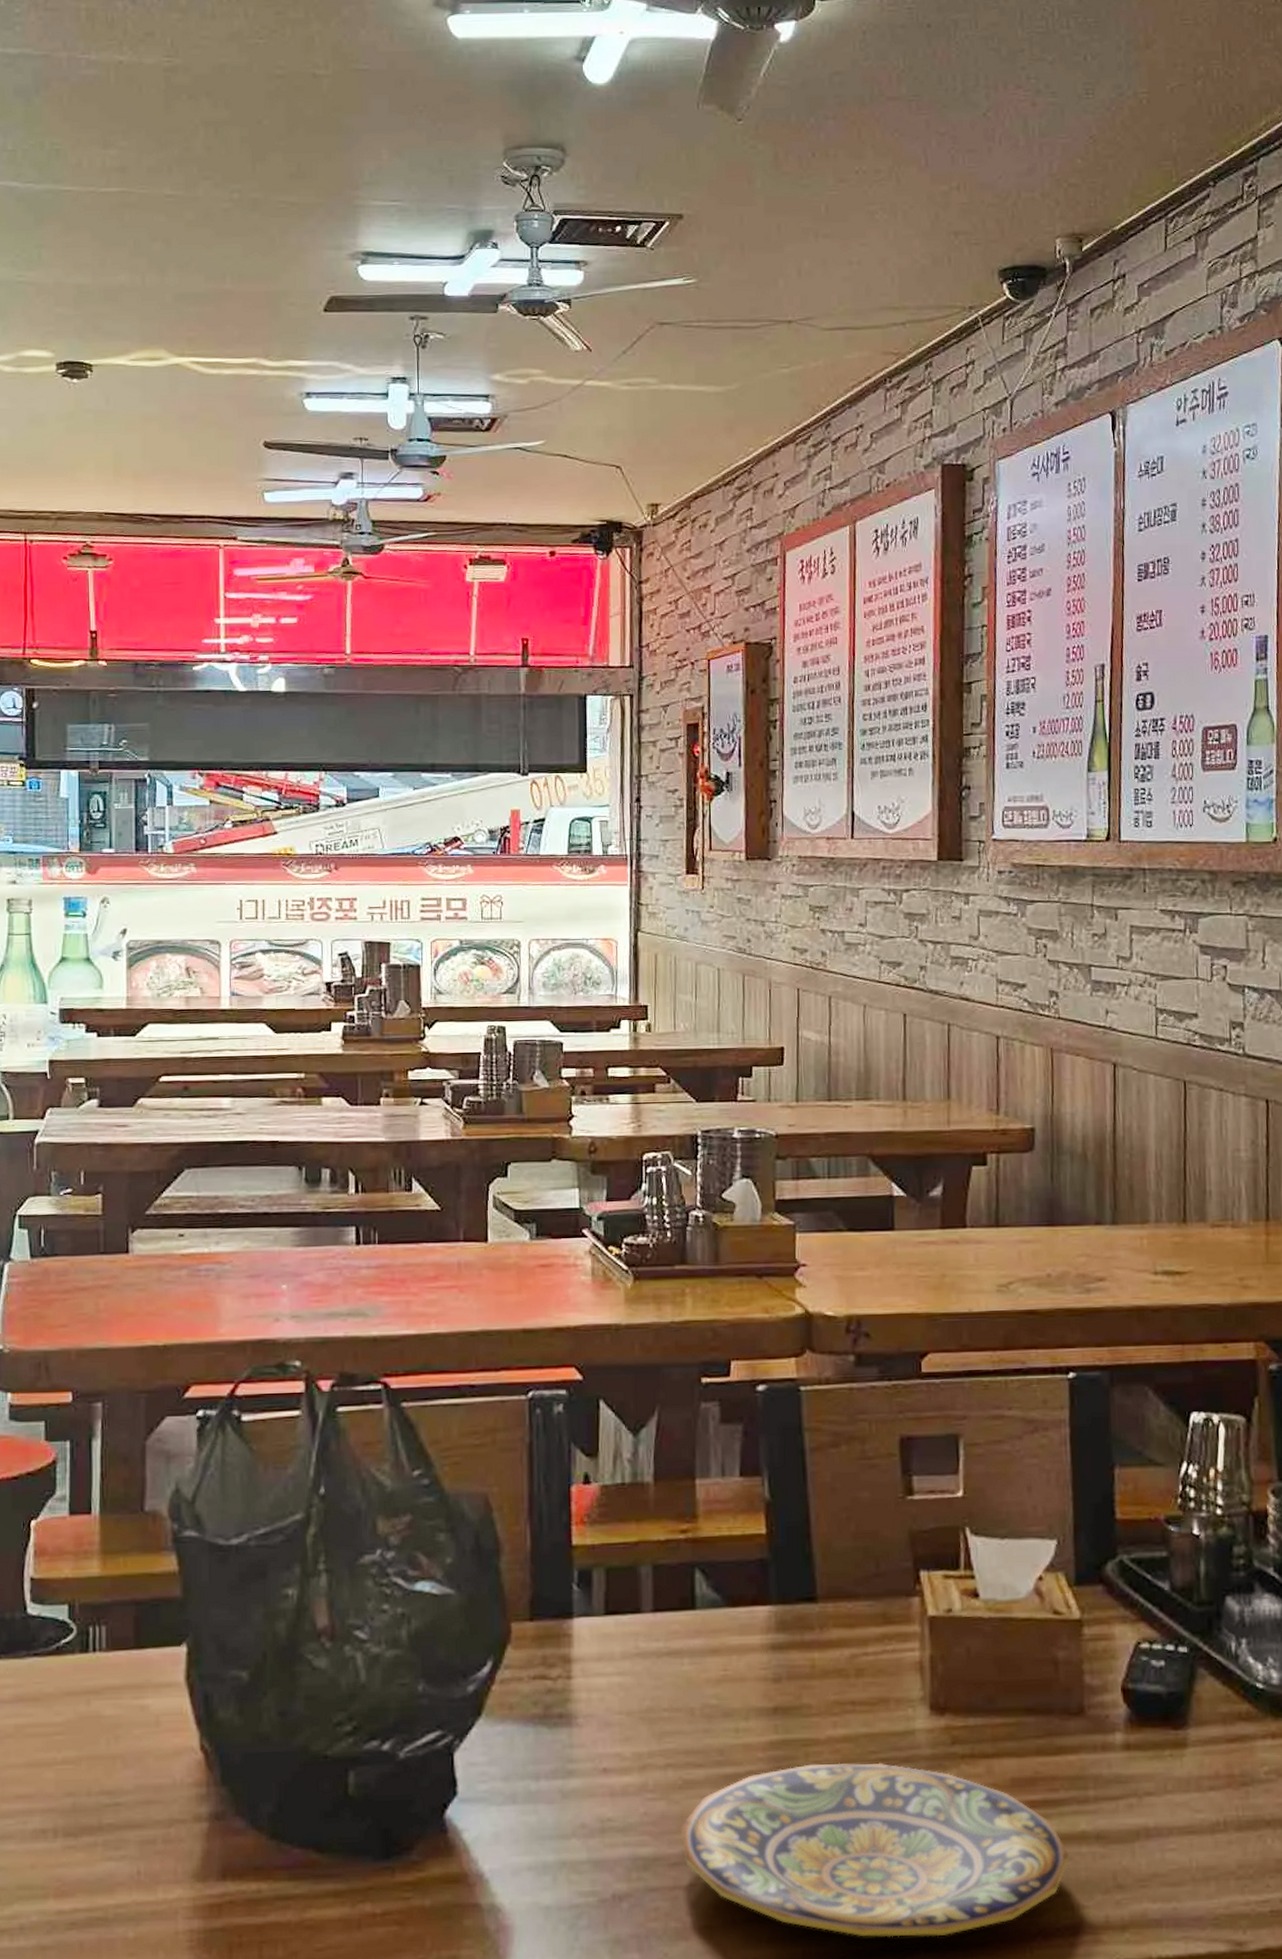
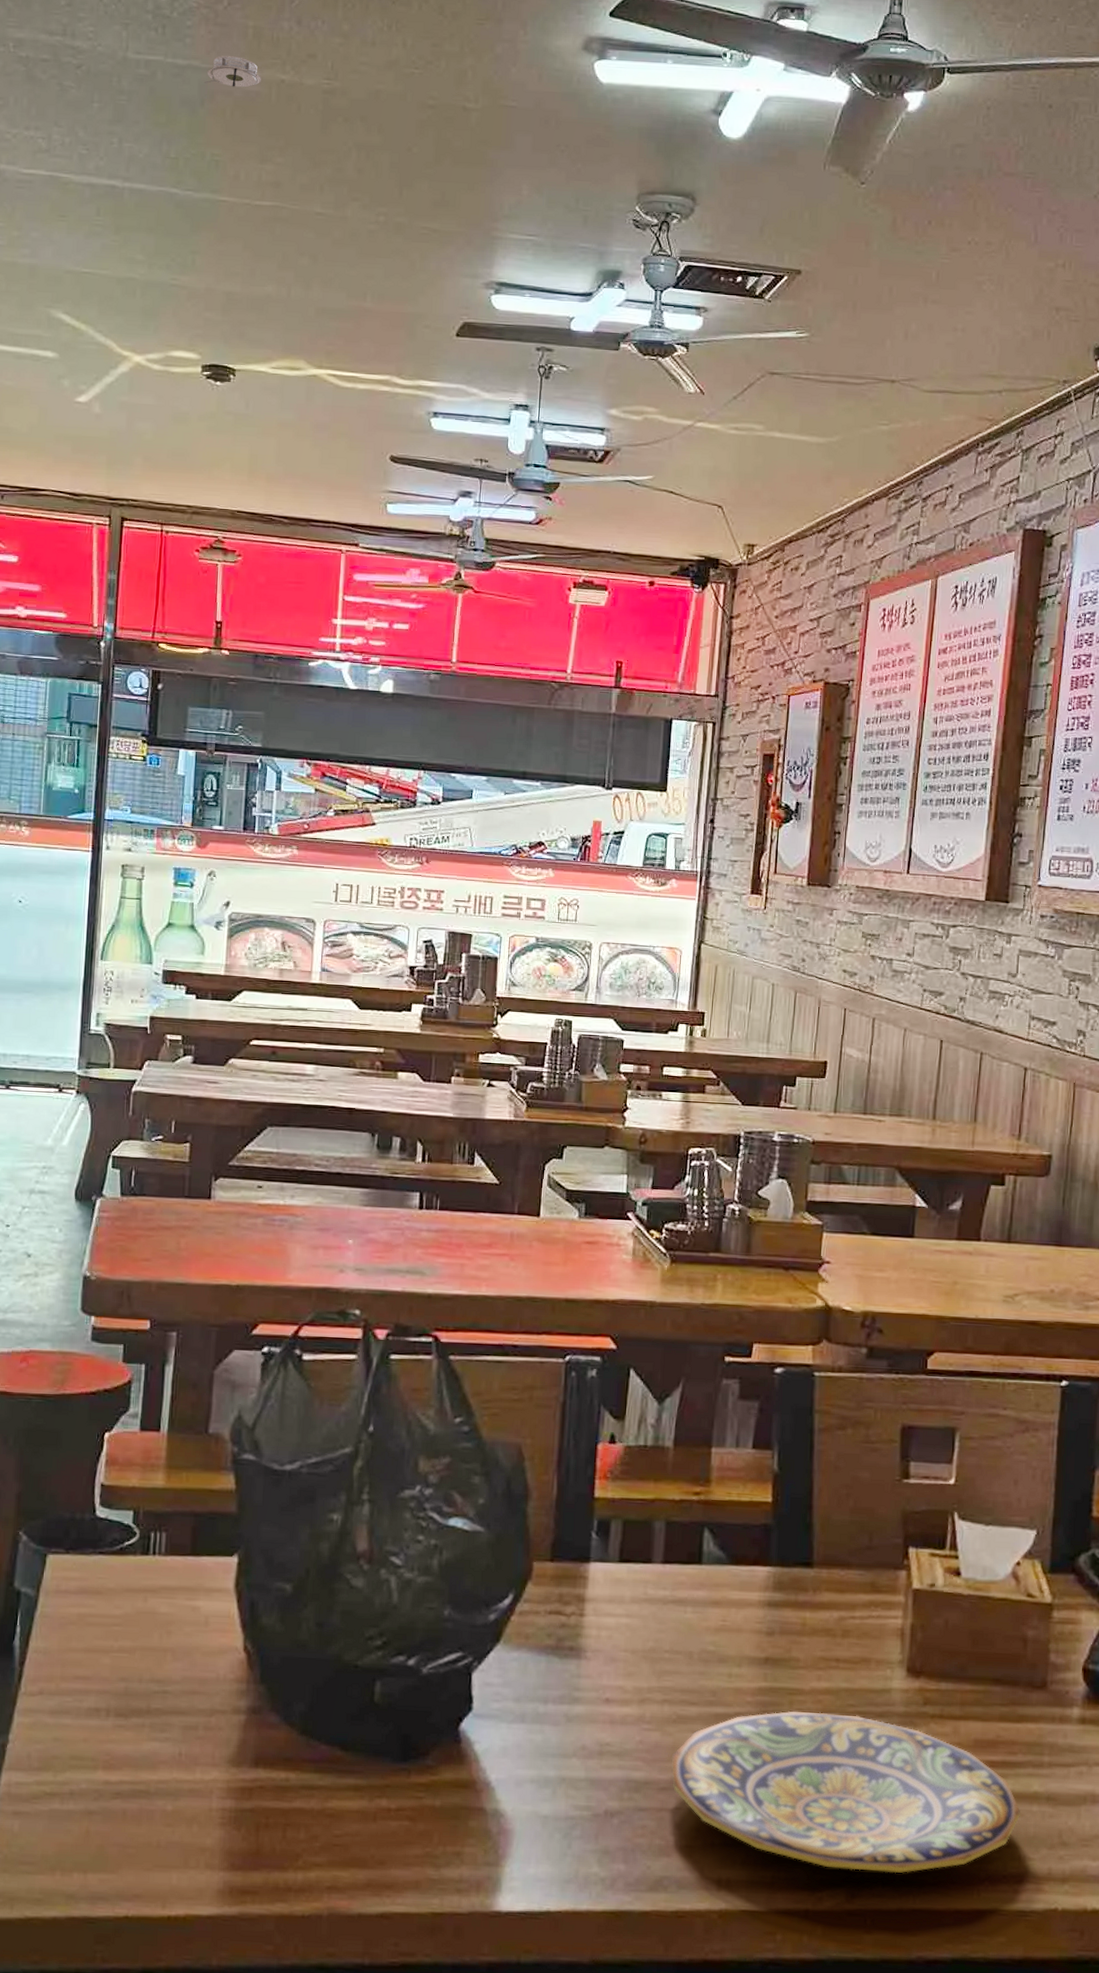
smoke detector: none [38,40,98,72] -> present [204,55,261,88]

